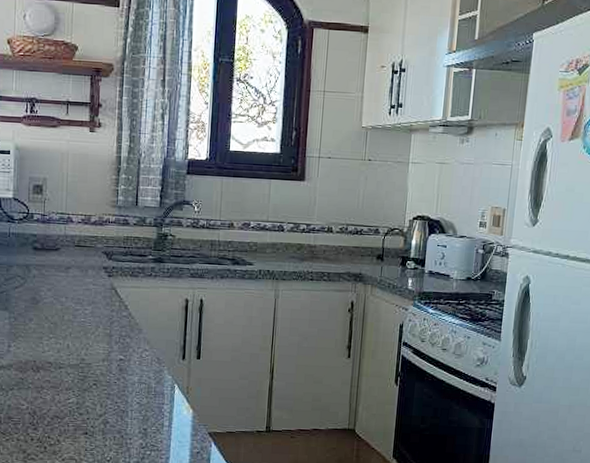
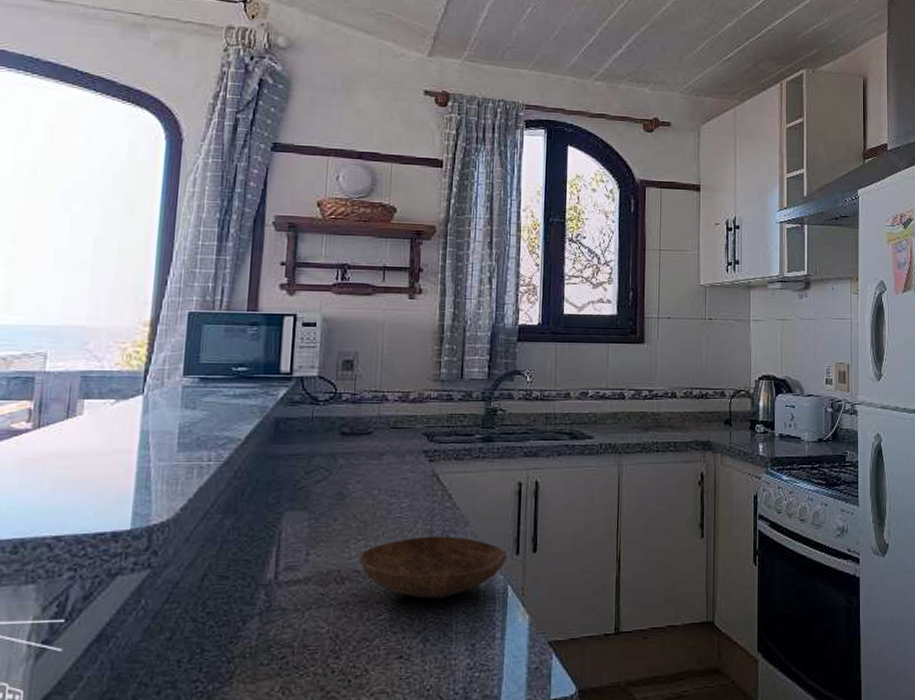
bowl: none [50,339,176,390] -> present [358,536,508,599]

